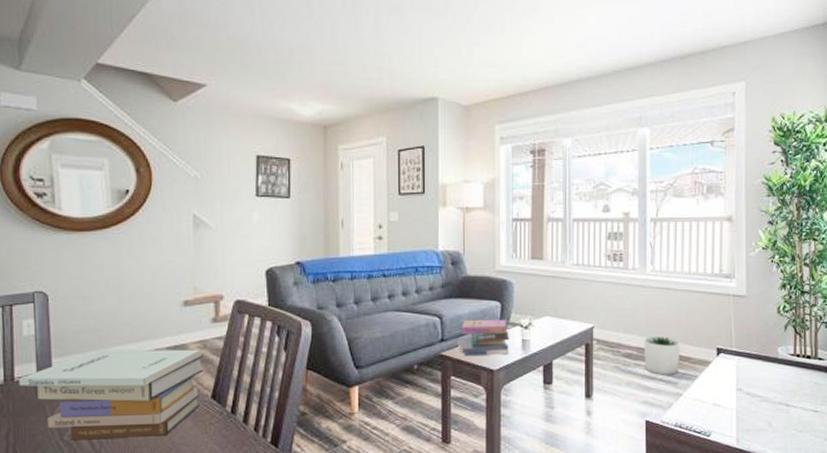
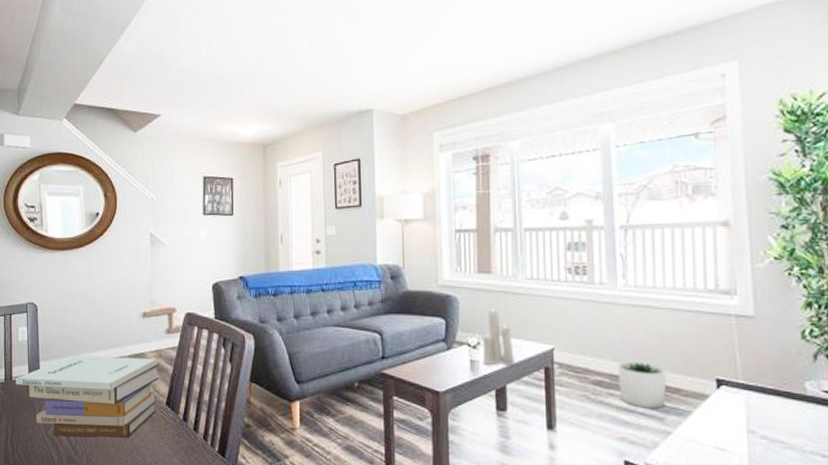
books: present [457,319,509,357] -> none [399,336,456,376]
candle: none [533,291,560,344] -> present [482,308,515,366]

